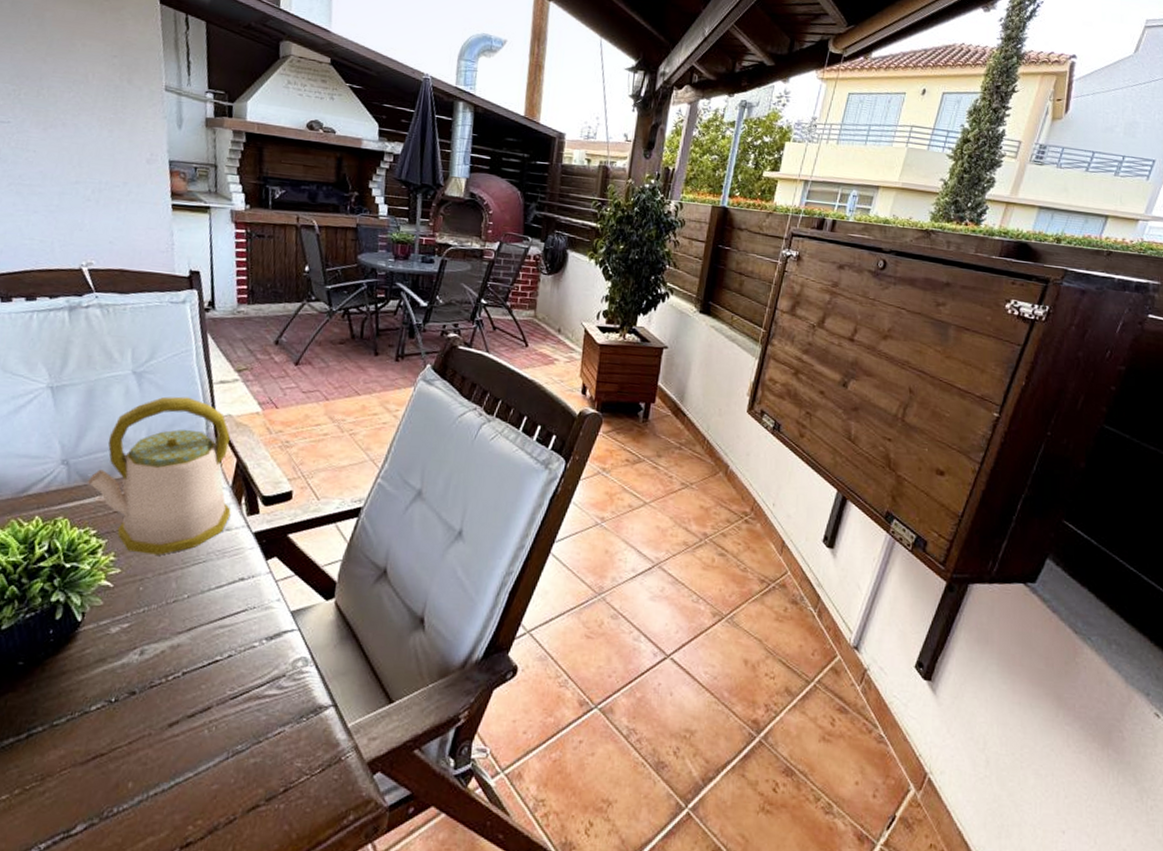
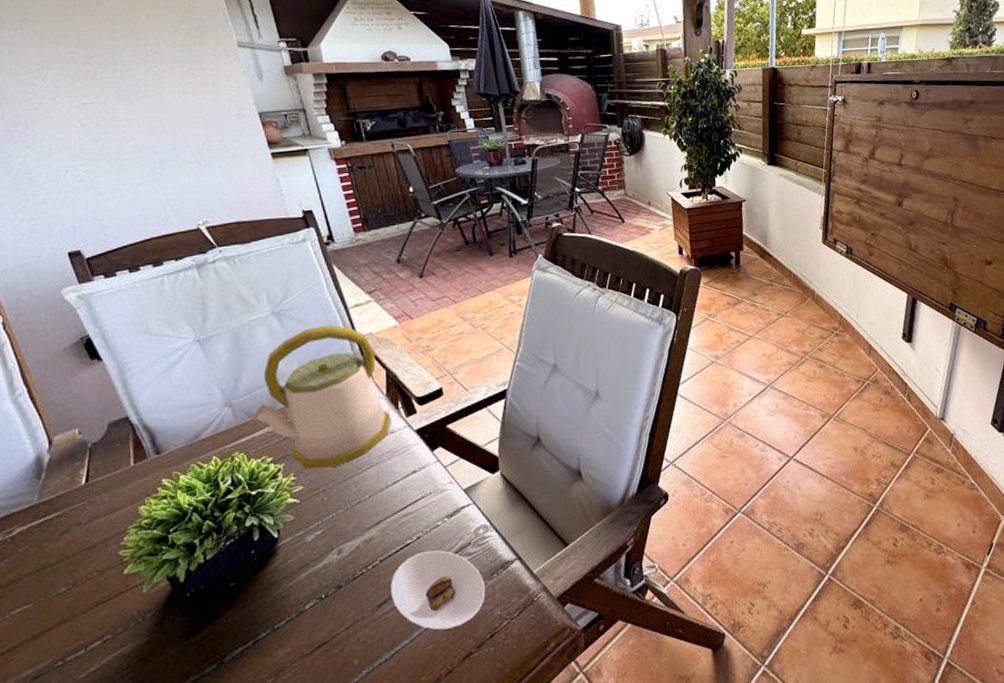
saucer: none [185,673,291,771] -> present [390,550,485,630]

